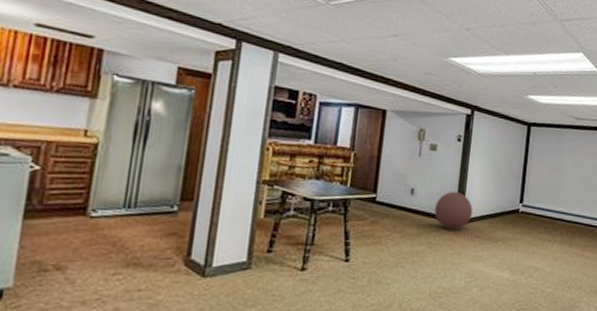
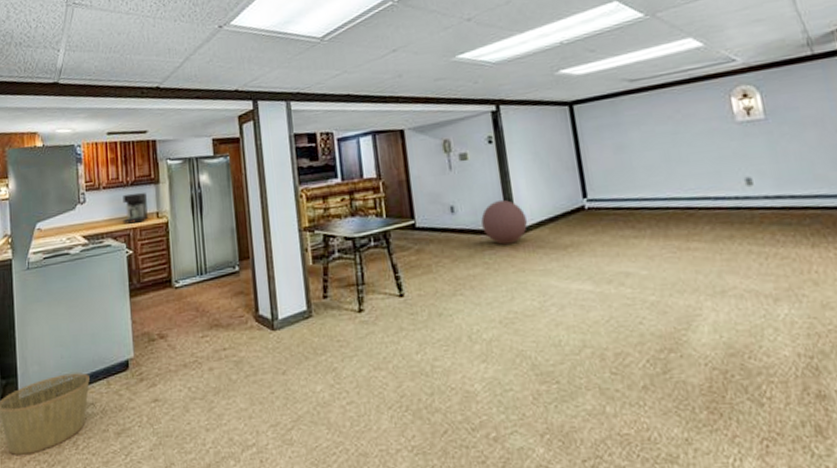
coffee maker: none [33,100,76,137] -> present [122,193,148,224]

